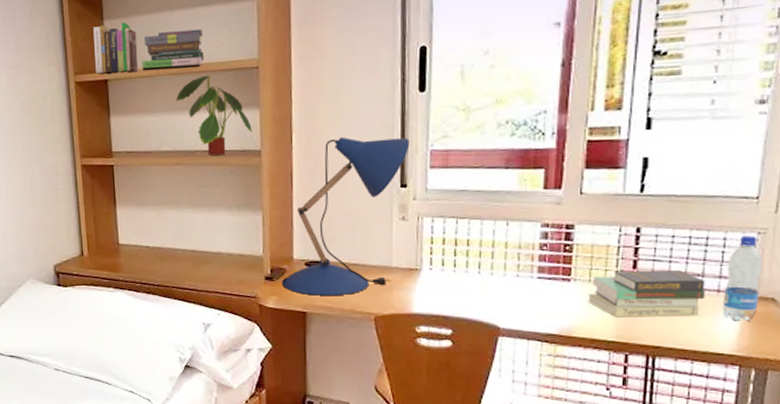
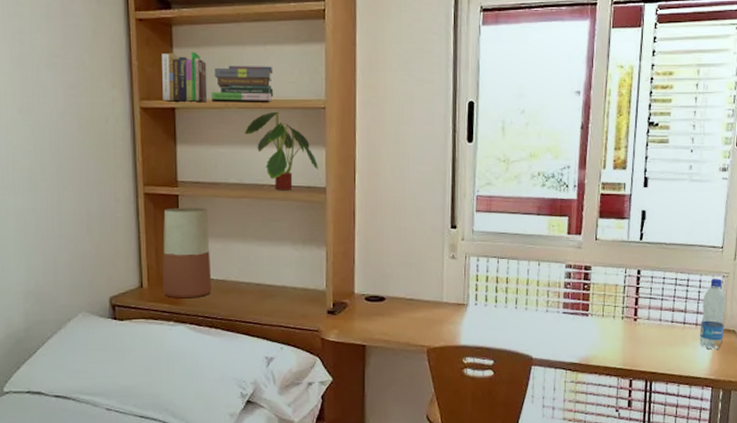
vase: none [100,176,149,266] -> present [162,207,212,299]
desk lamp: present [281,137,410,296] -> none [343,179,459,329]
books: present [588,270,705,318] -> none [601,307,687,348]

